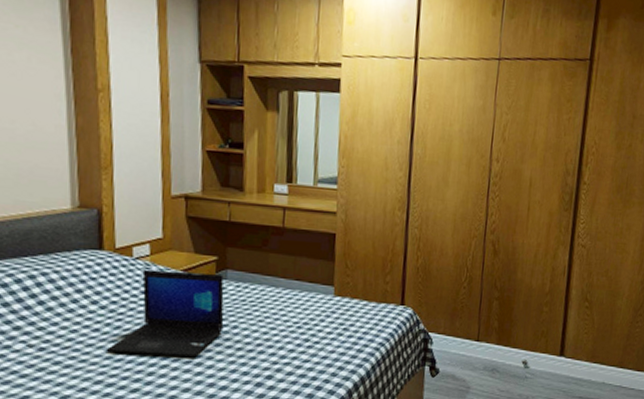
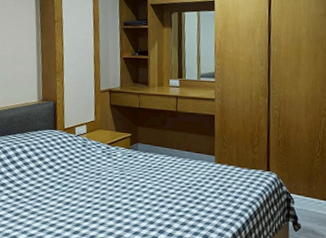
laptop: present [105,269,224,358] -> none [57,143,136,209]

